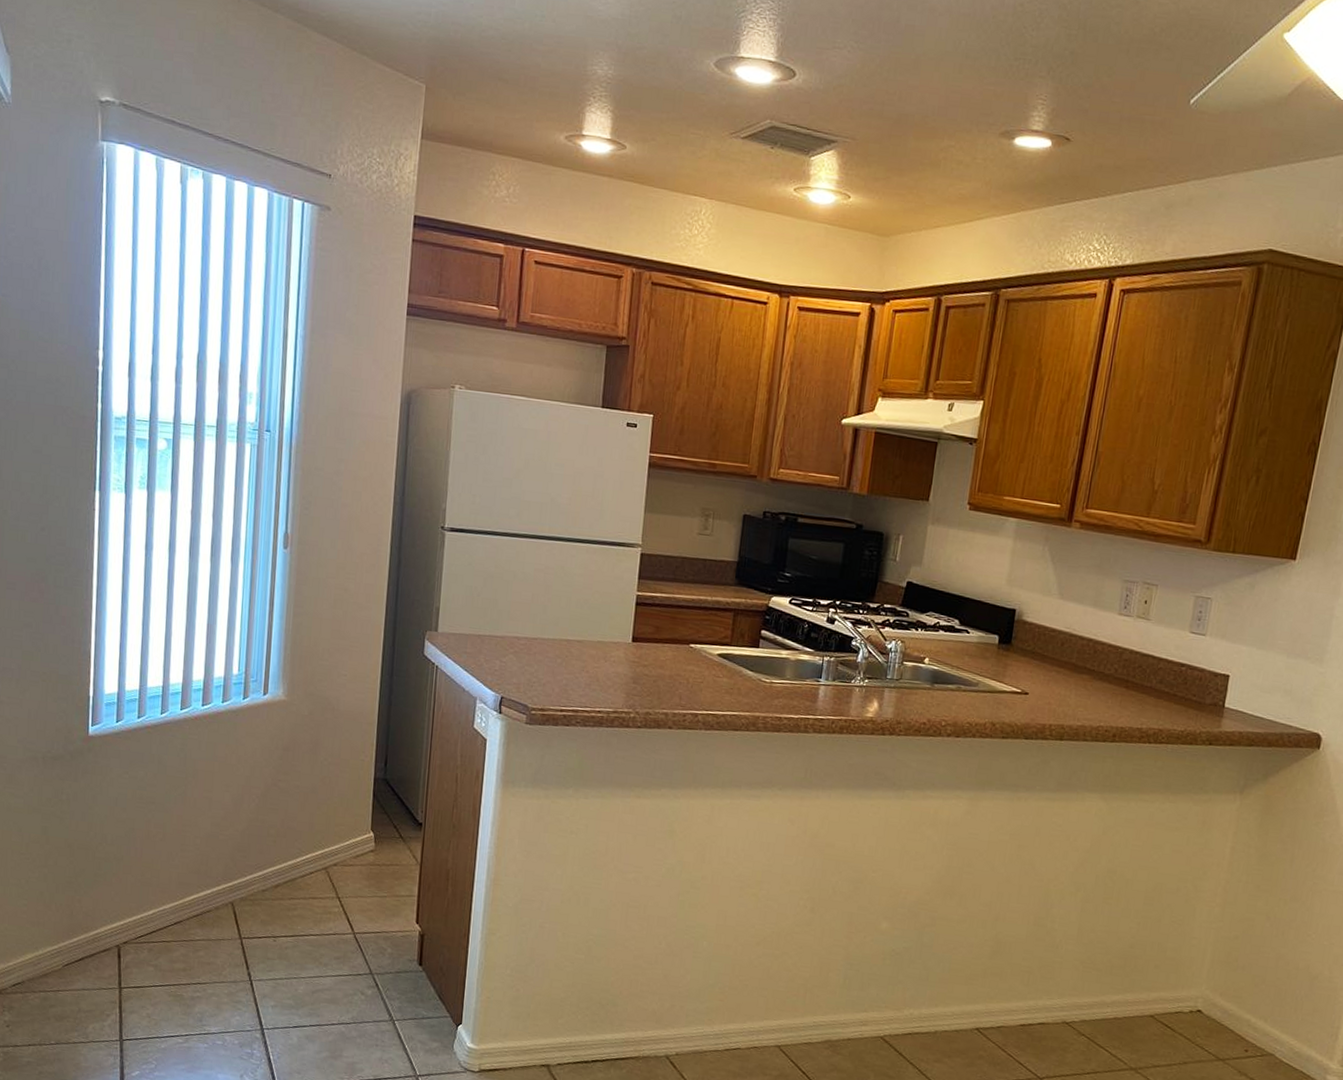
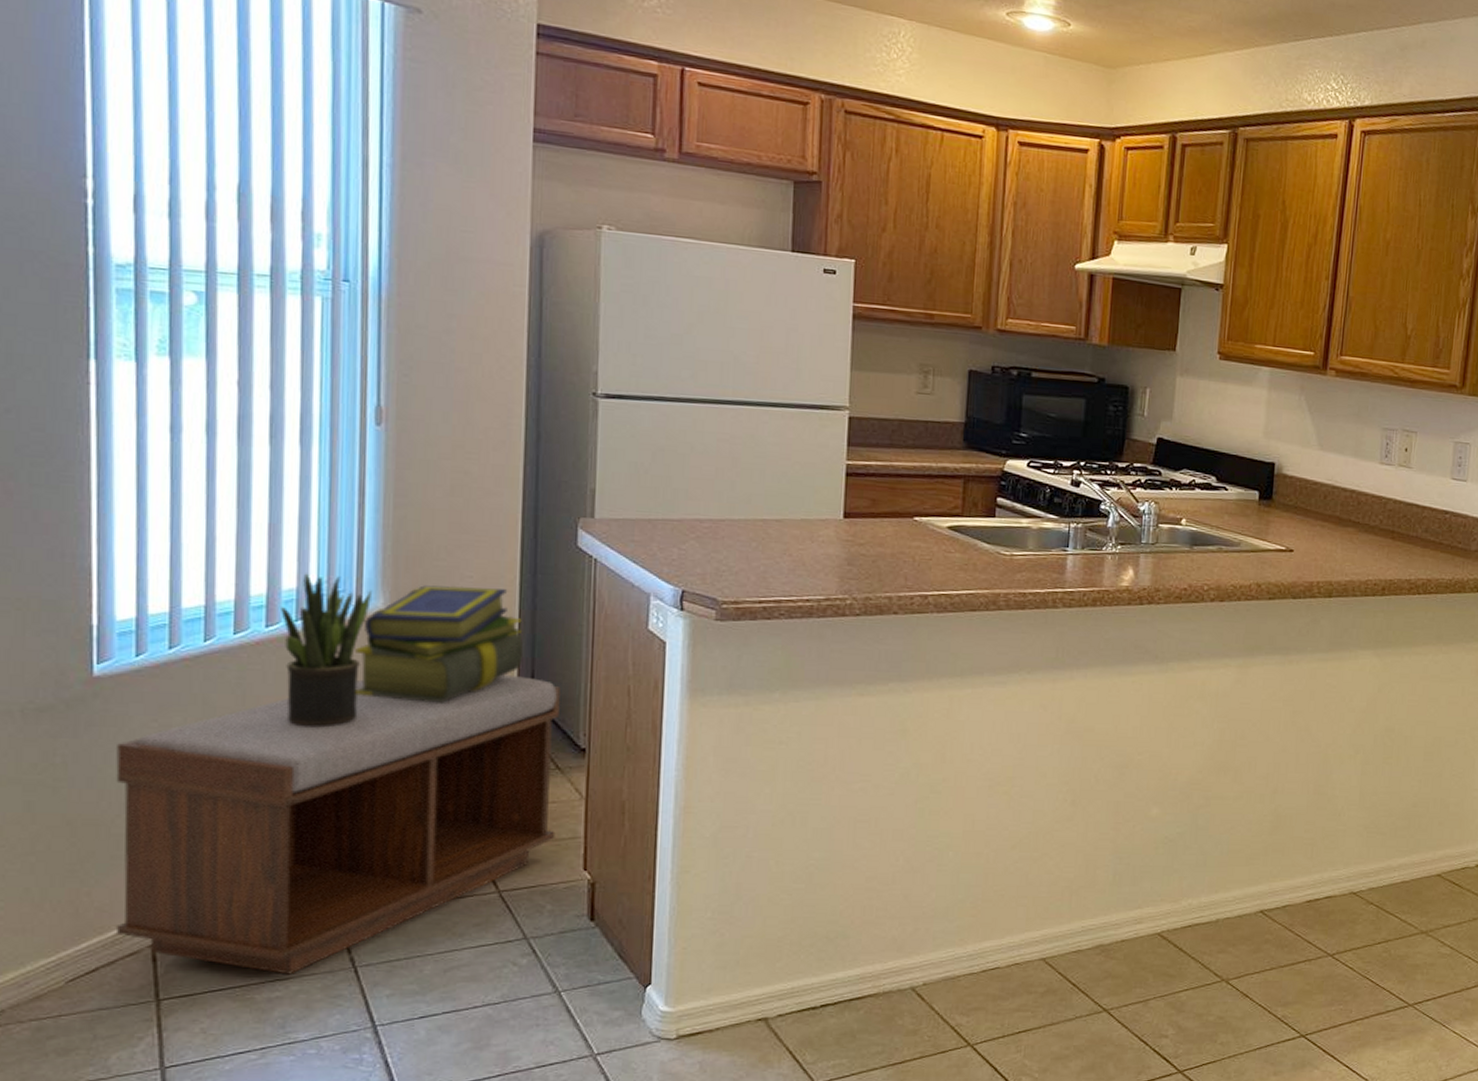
bench: none [95,752,406,981] -> present [115,674,561,975]
potted plant: none [212,665,275,789] -> present [281,573,371,728]
stack of books: none [260,680,381,776] -> present [355,585,523,703]

